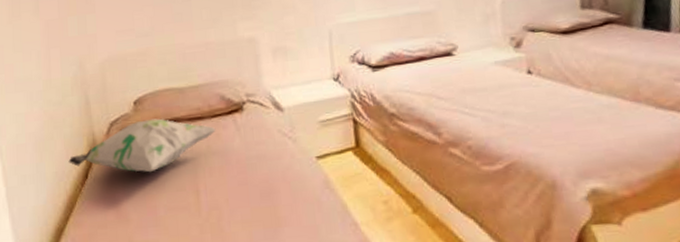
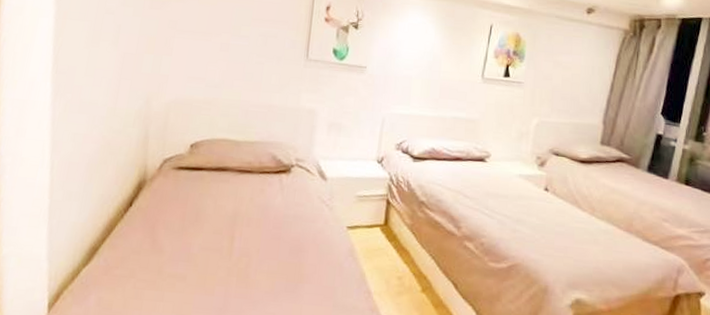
decorative pillow: present [68,118,216,173] -> none [116,163,262,212]

